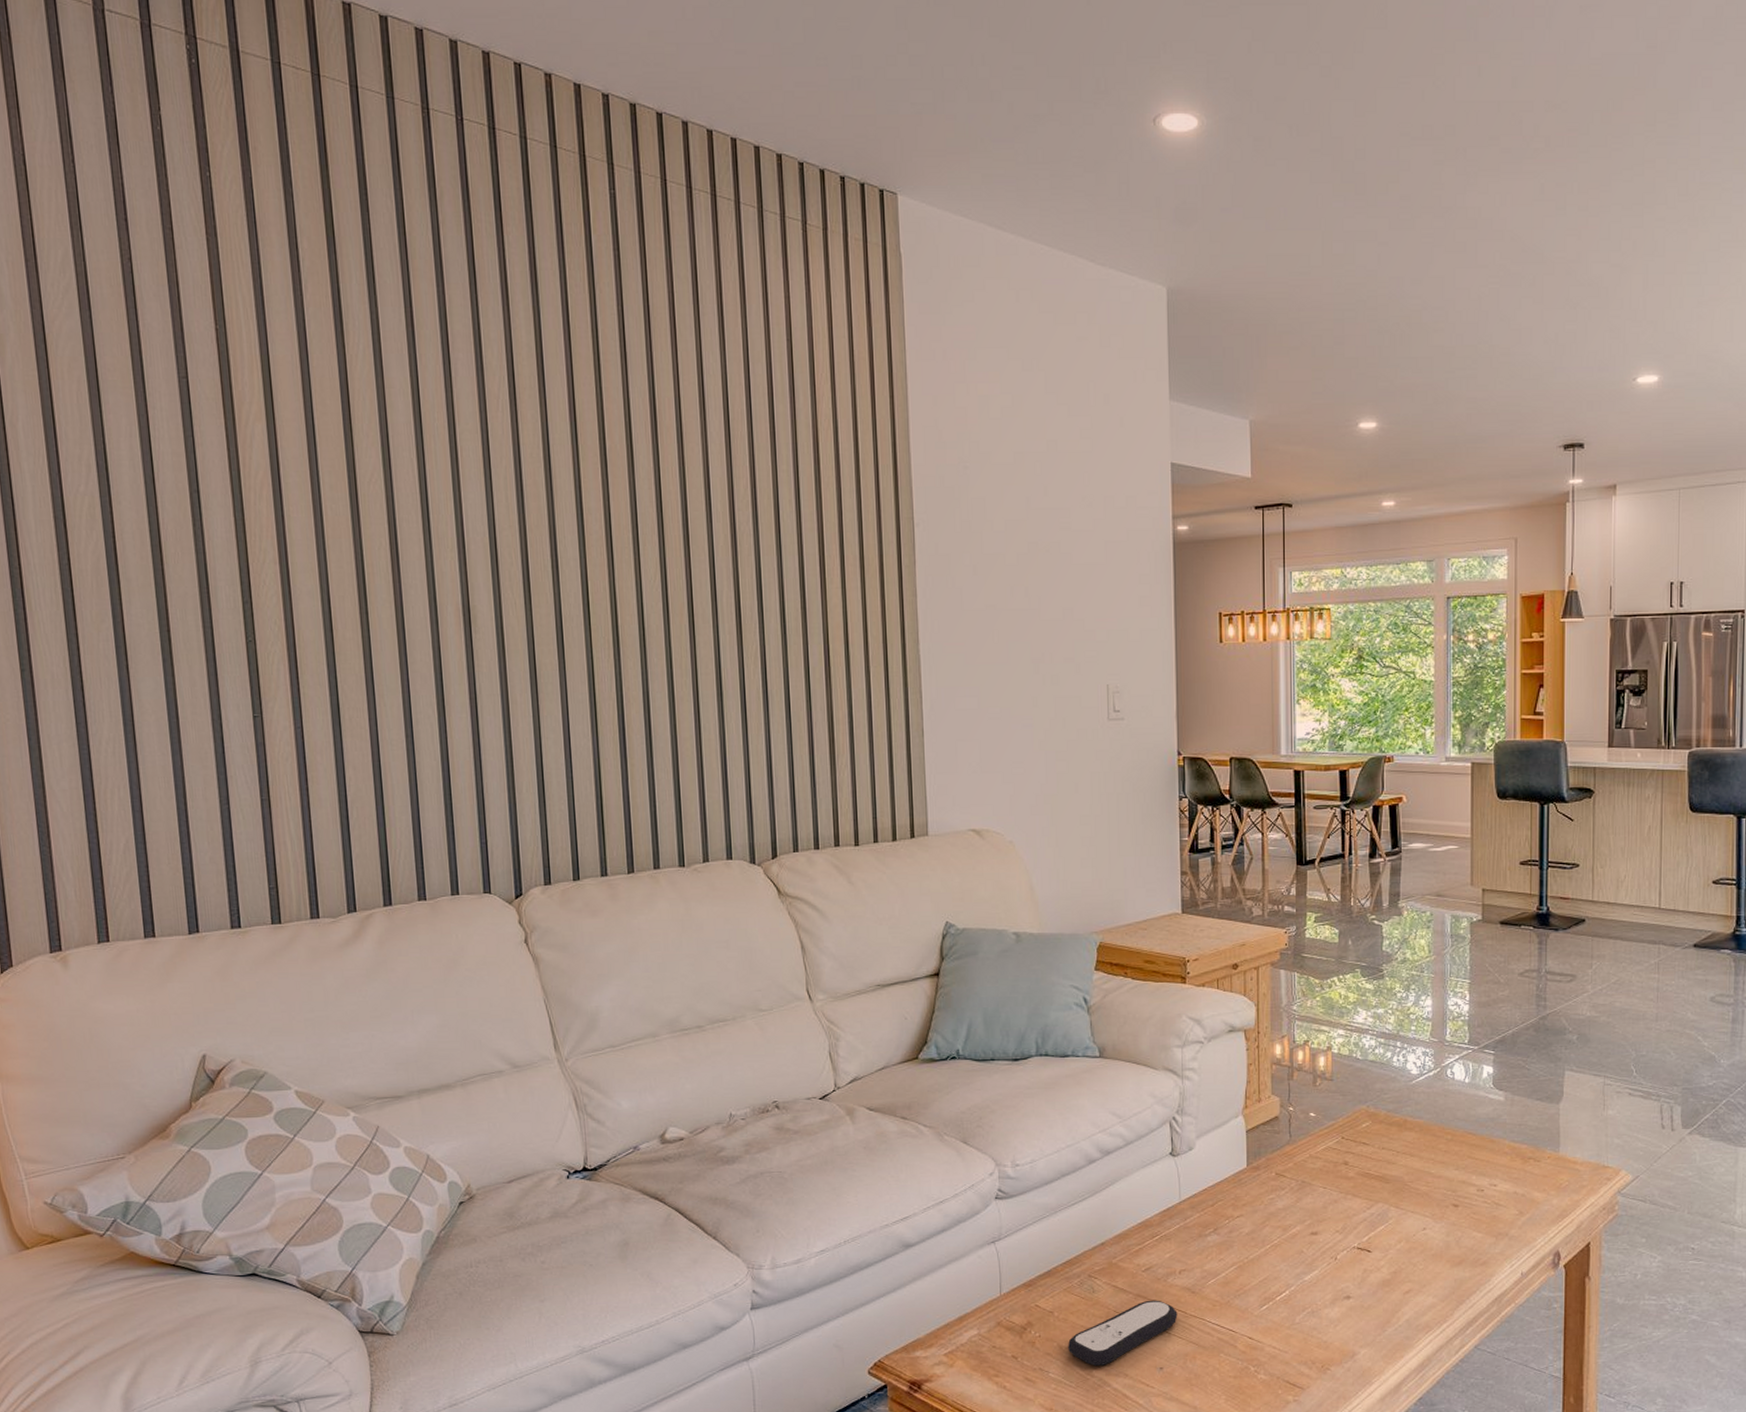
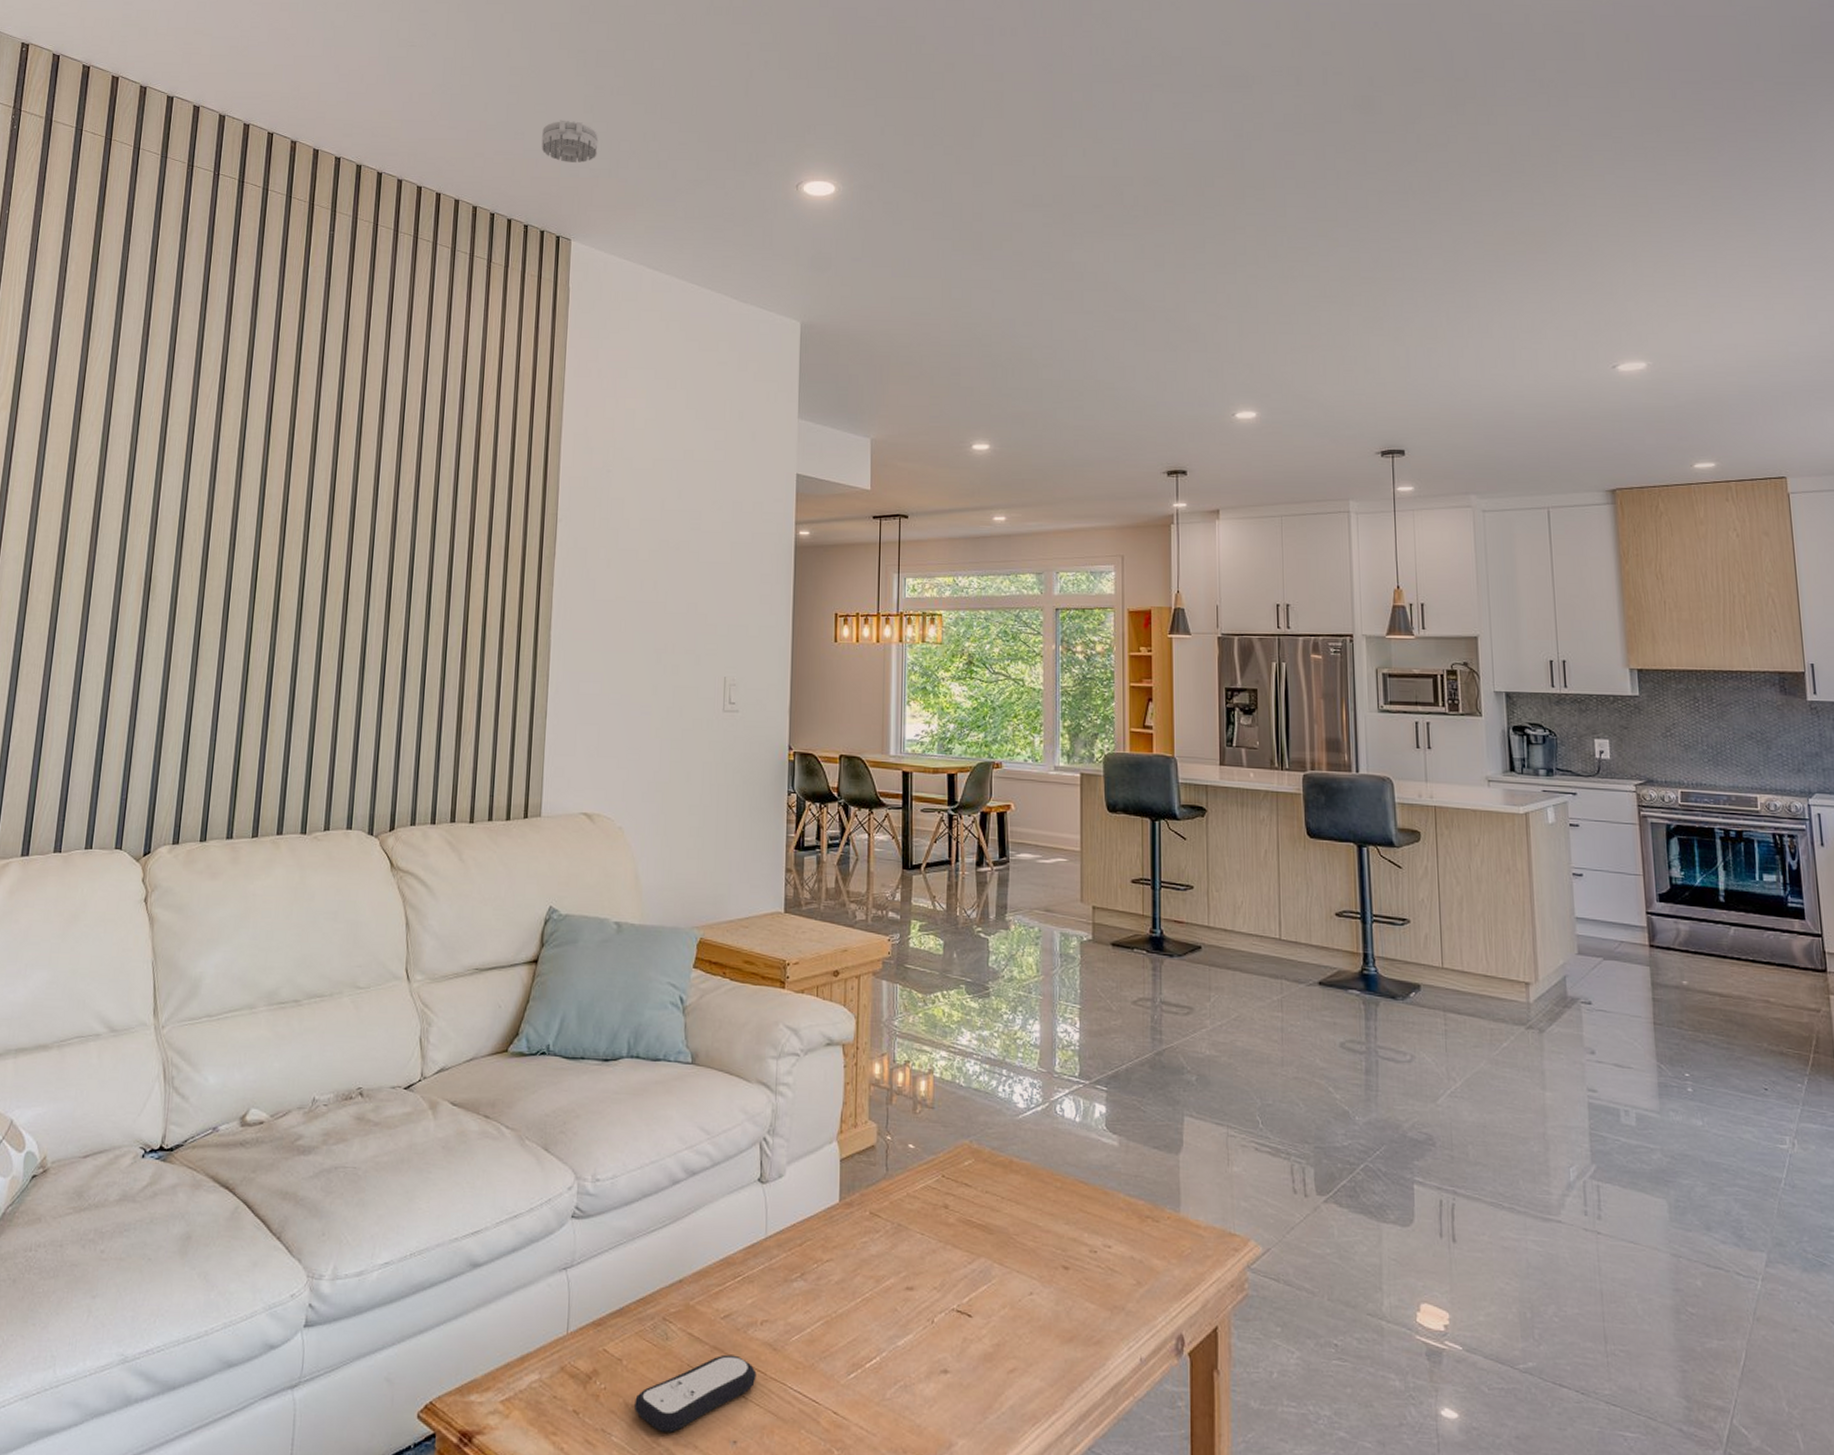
smoke detector: none [849,39,918,95] -> present [541,120,599,163]

